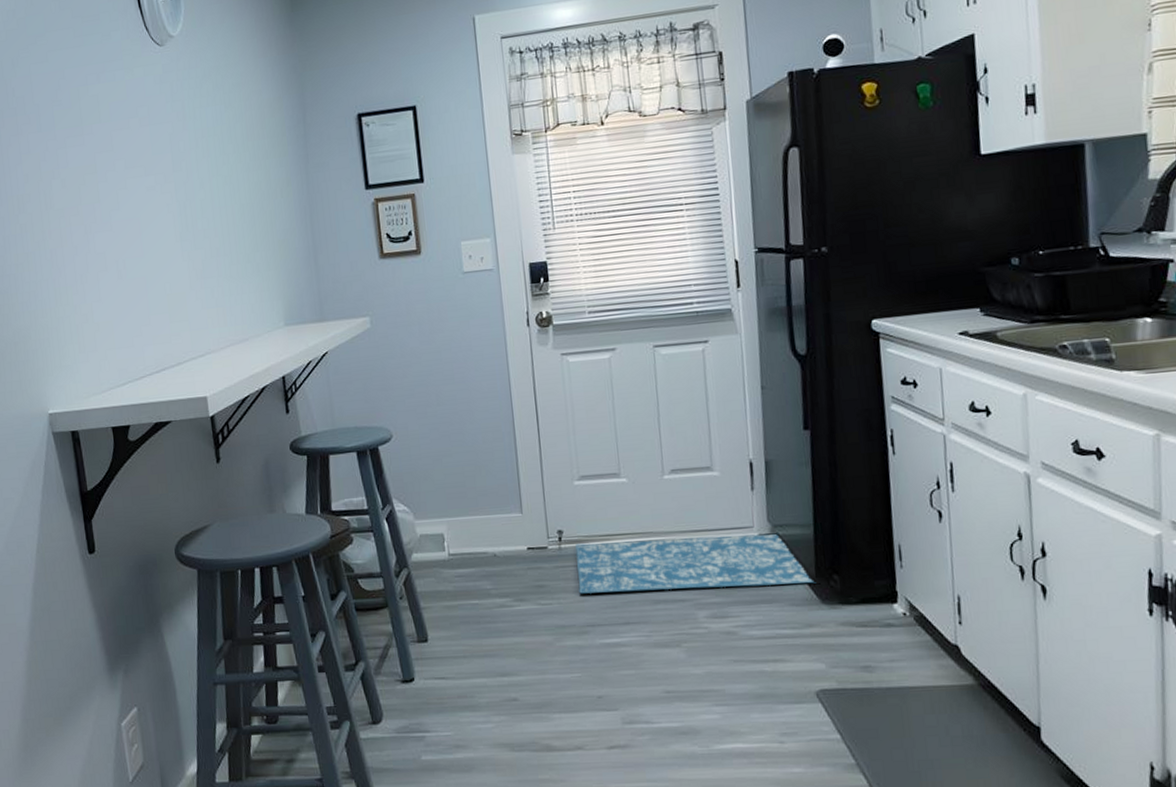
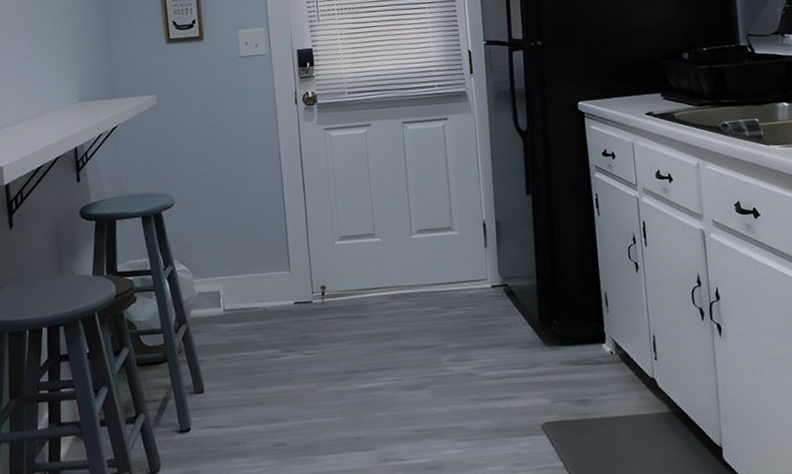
rug: present [575,533,816,594] -> none [336,284,540,344]

